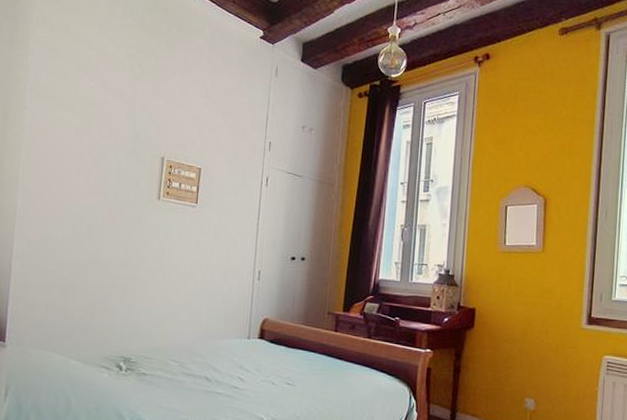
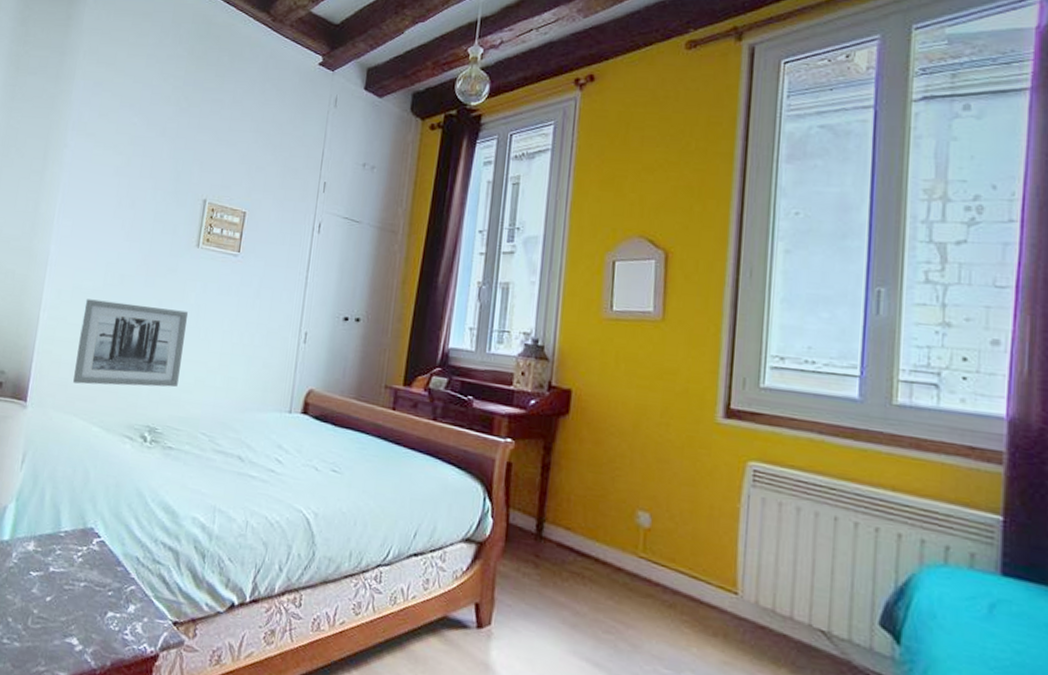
wall art: none [49,248,153,324] -> present [73,299,188,387]

